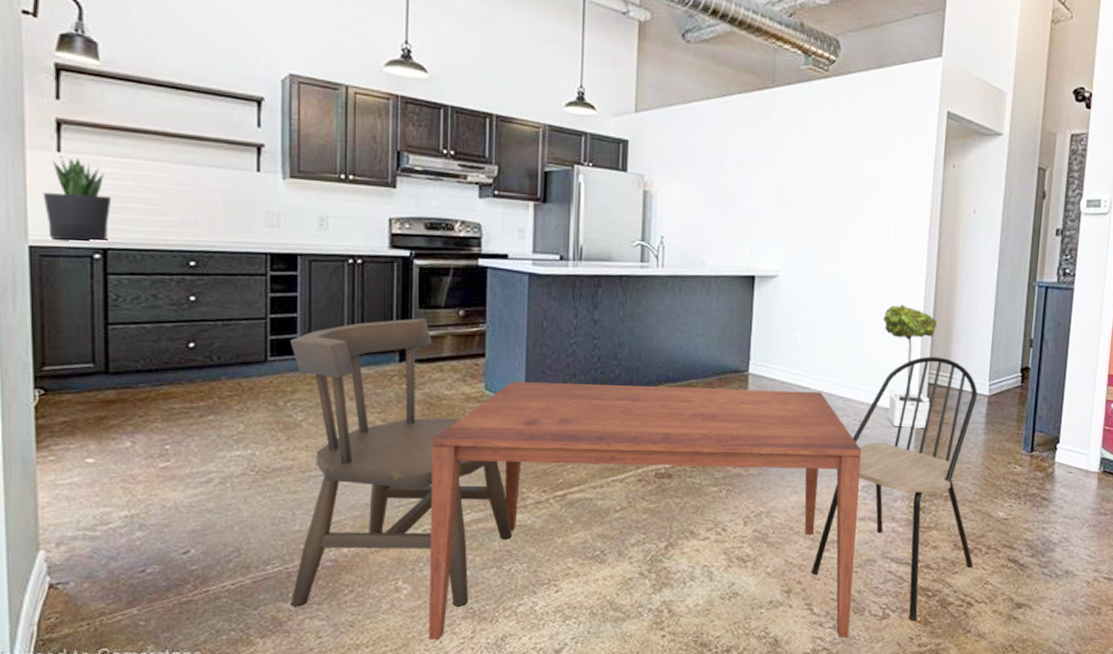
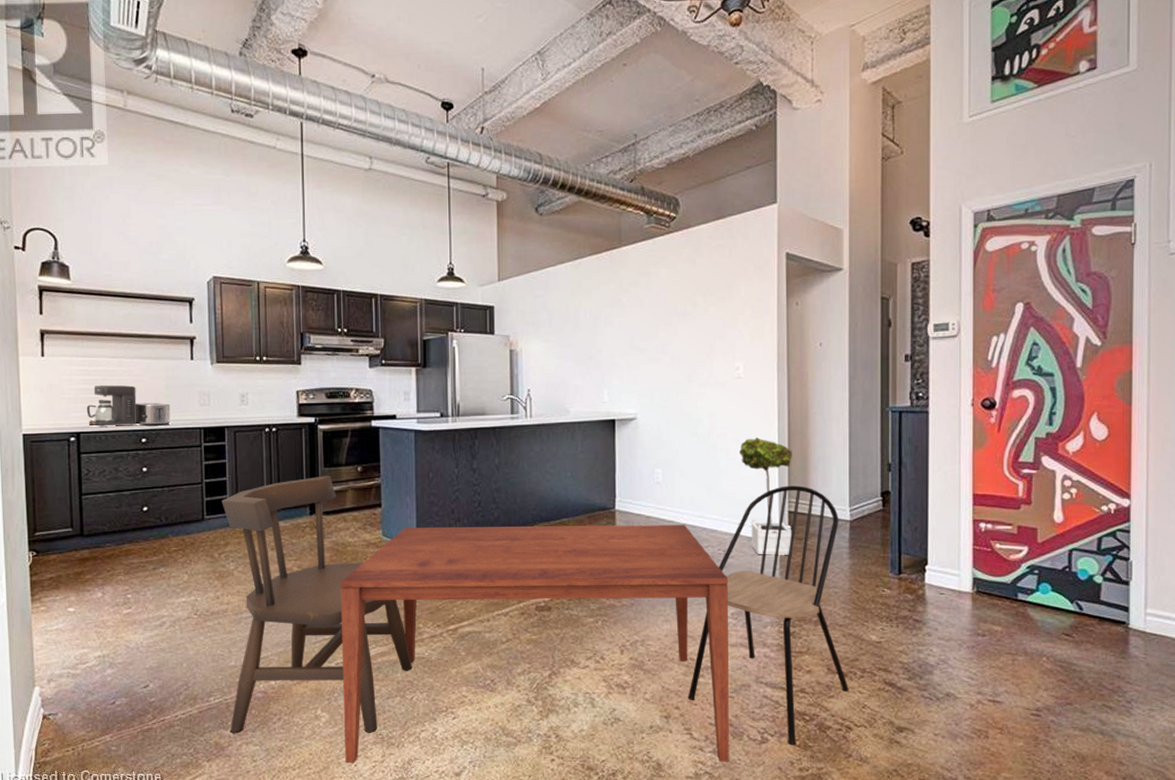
planter: present [43,155,112,242] -> none [32,359,82,427]
coffee maker: none [117,192,184,245] -> present [86,384,137,427]
toaster: none [181,218,228,248] -> present [135,402,171,426]

